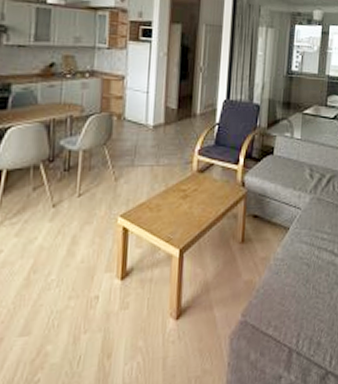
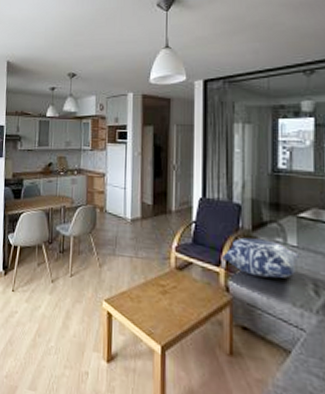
cushion: none [241,135,303,169] -> present [223,237,301,279]

